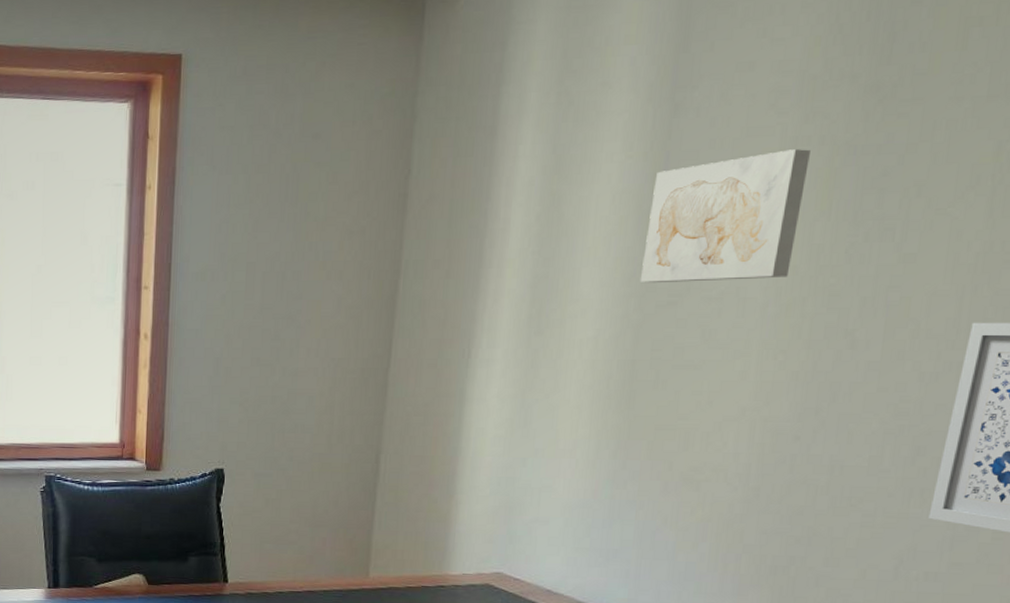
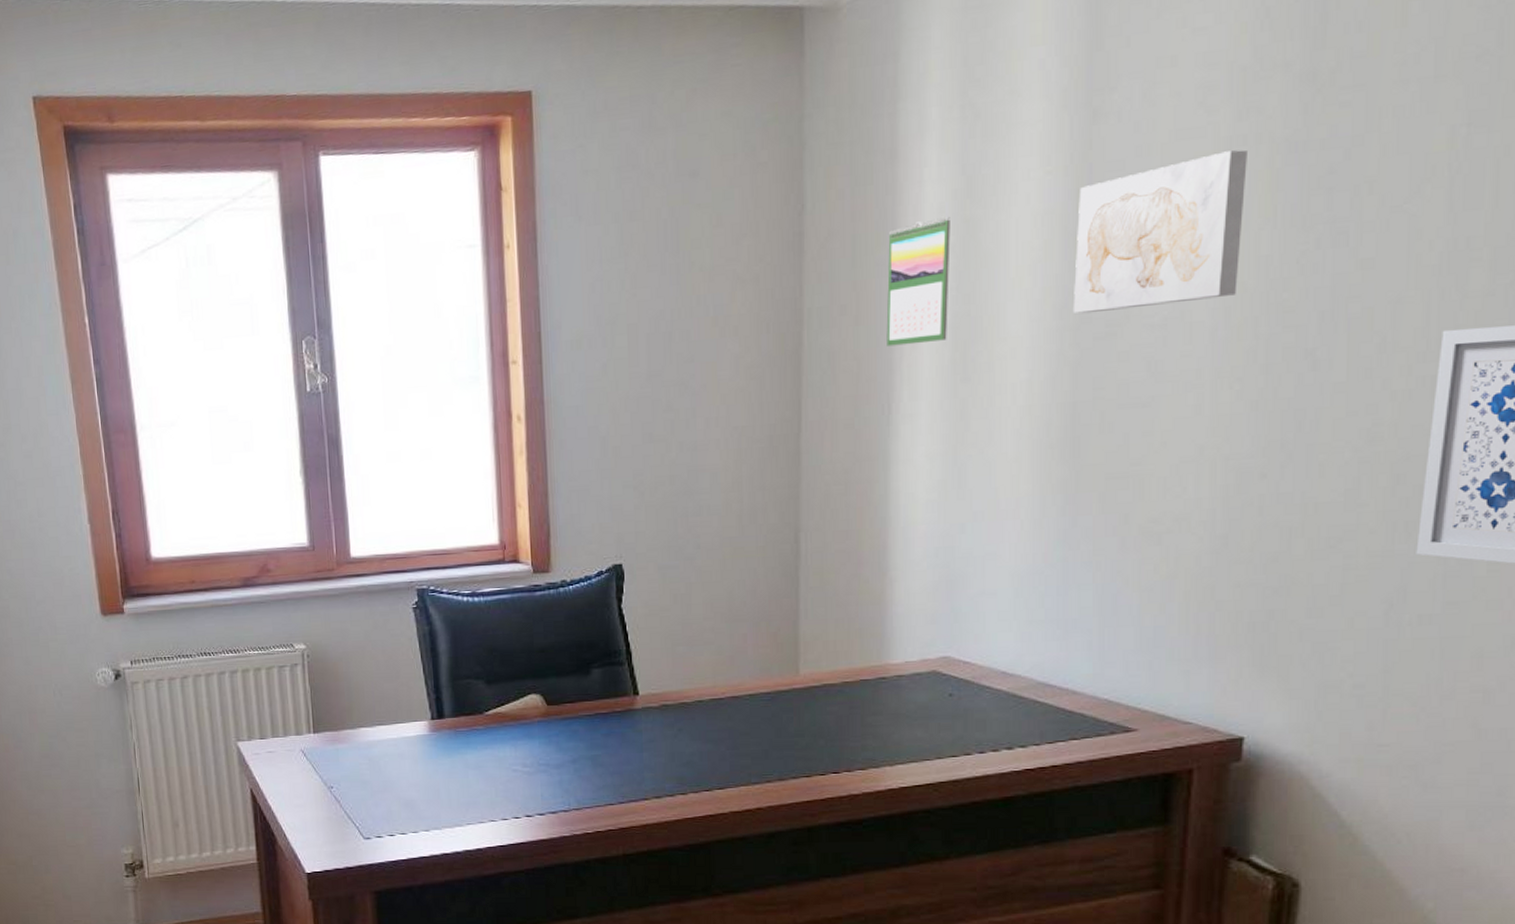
calendar: none [472,189,539,299] -> present [886,216,951,347]

